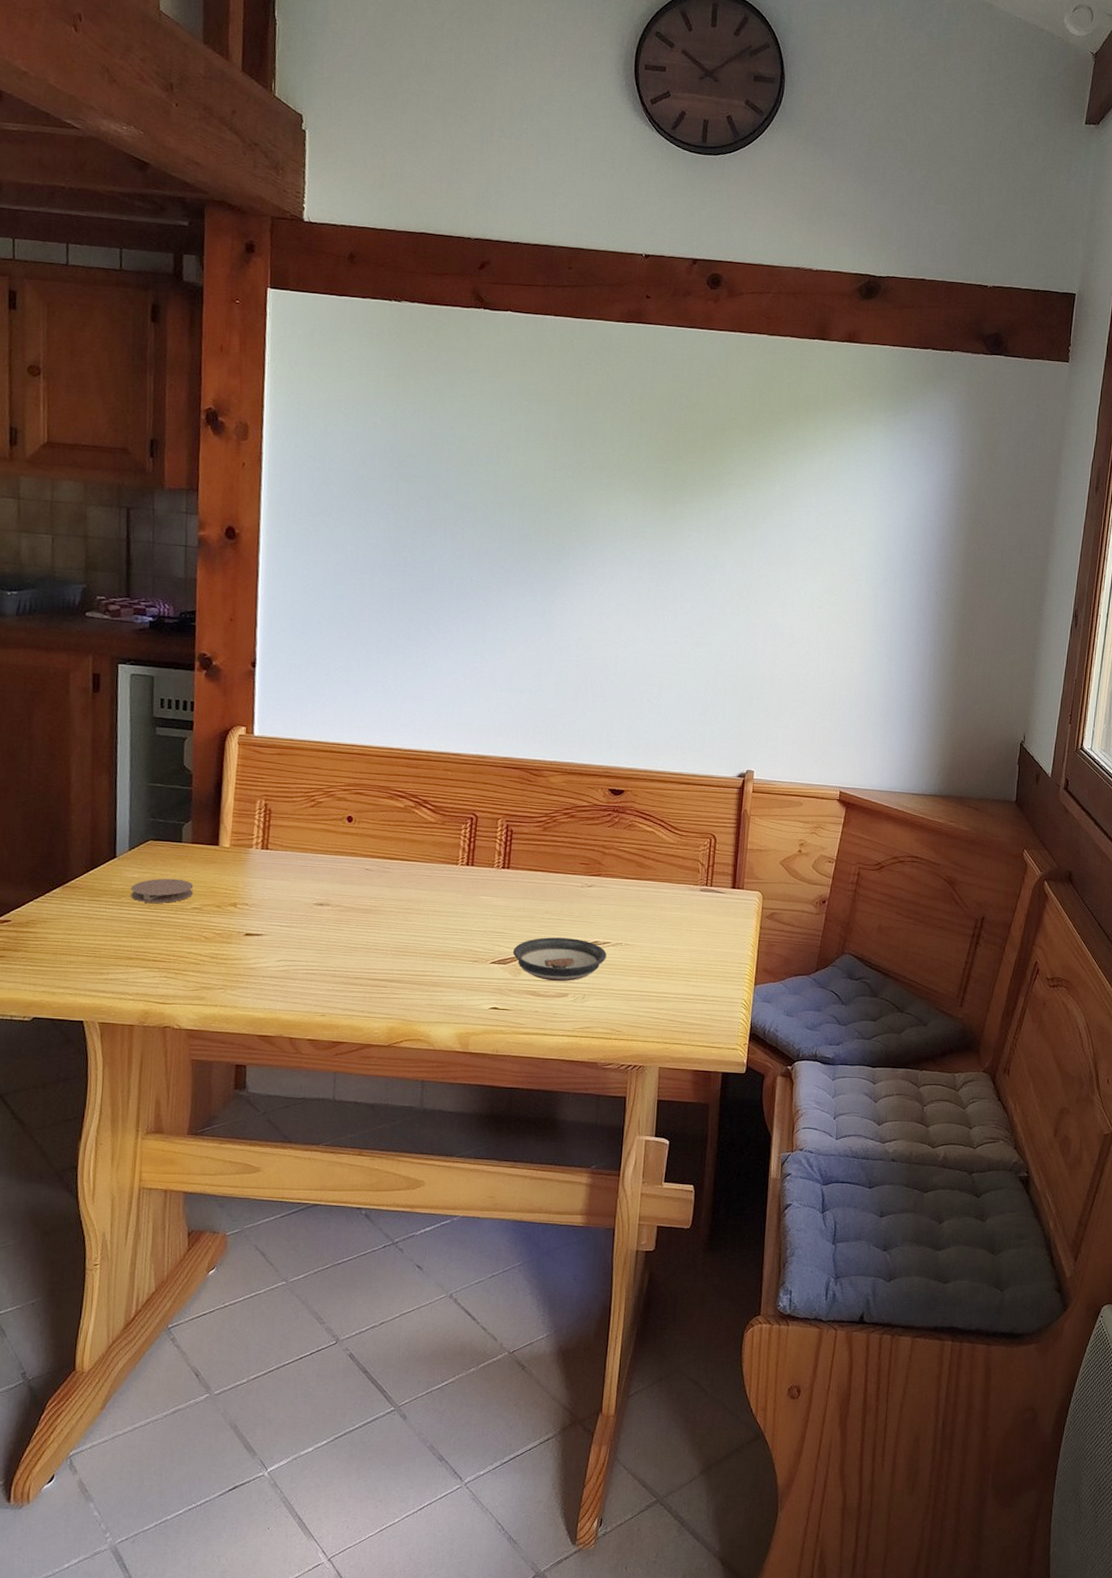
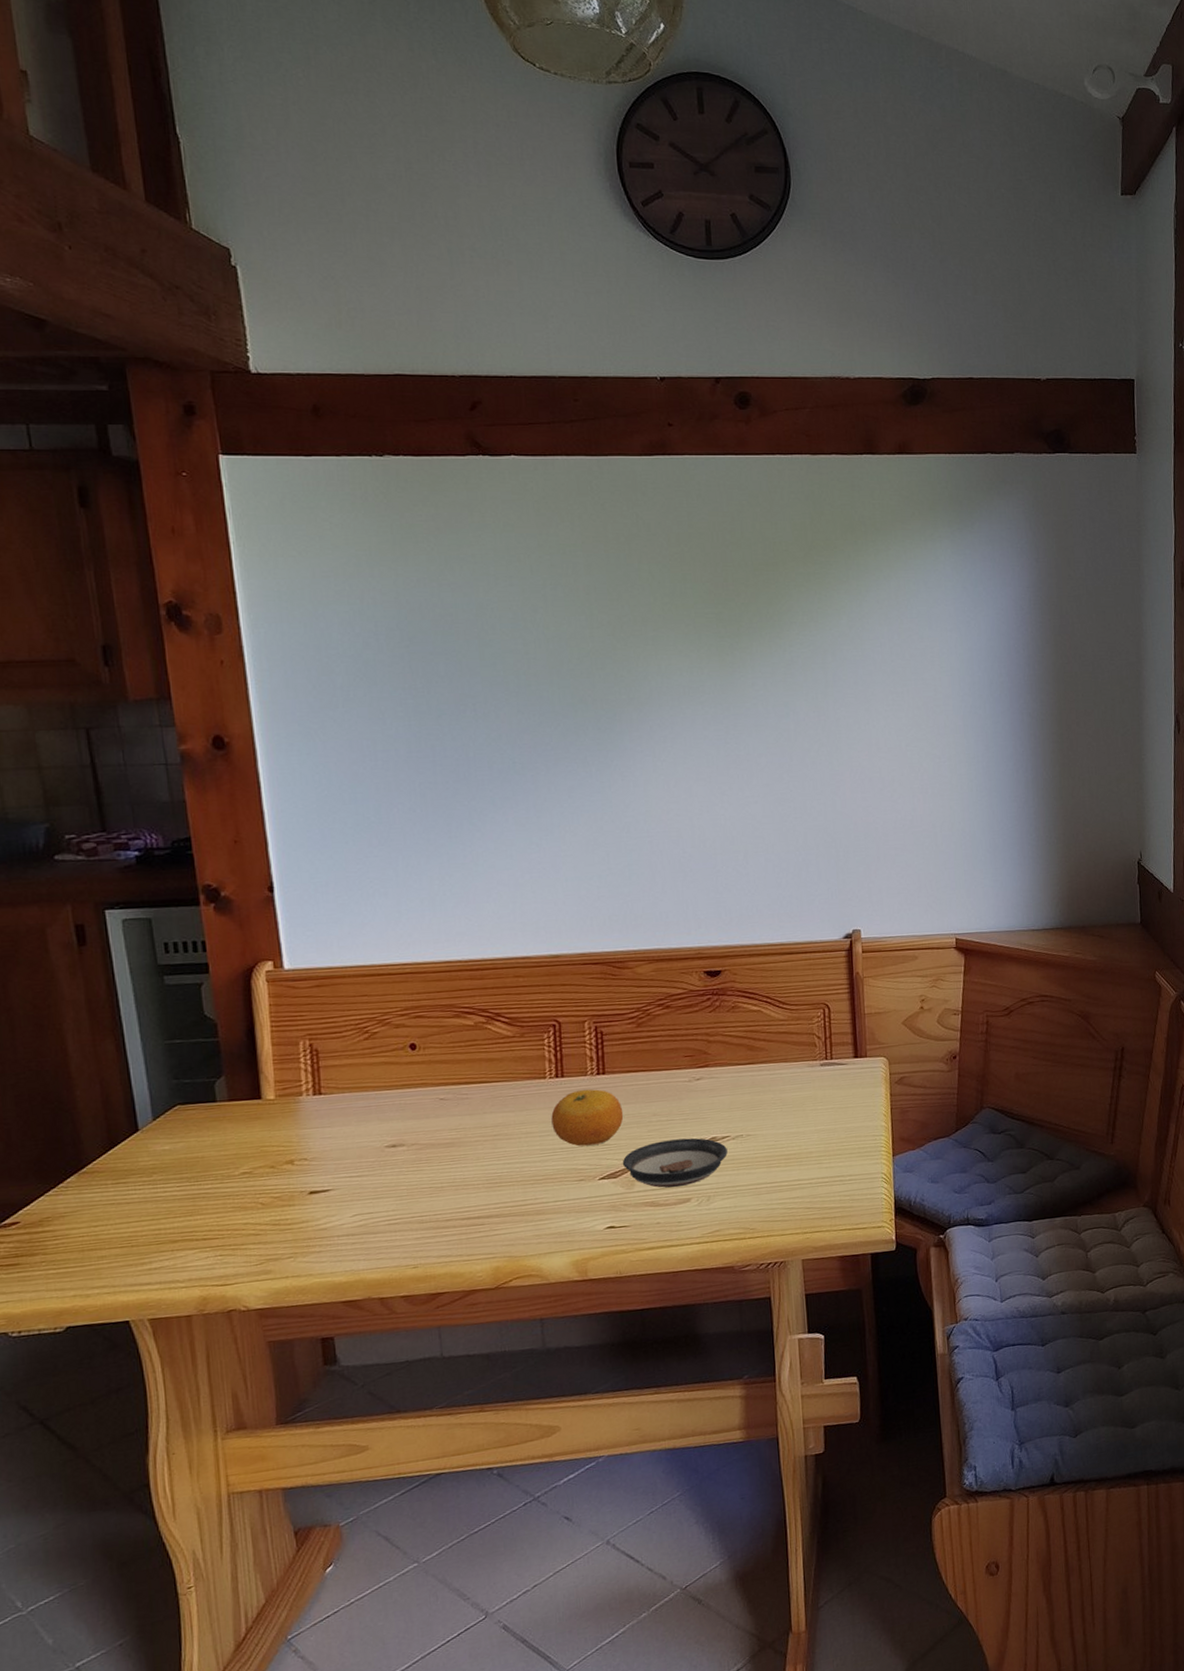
coaster: present [130,878,194,903] -> none [162,1143,239,1176]
fruit: none [457,879,521,931] -> present [551,1089,624,1147]

